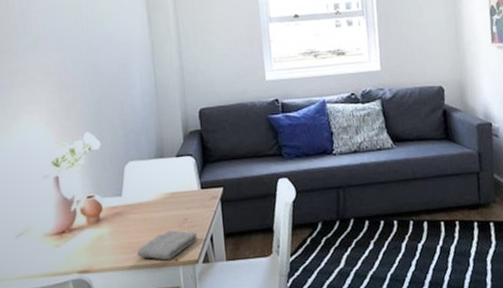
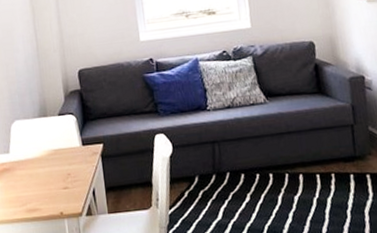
washcloth: present [136,230,198,261] -> none [24,185,81,214]

